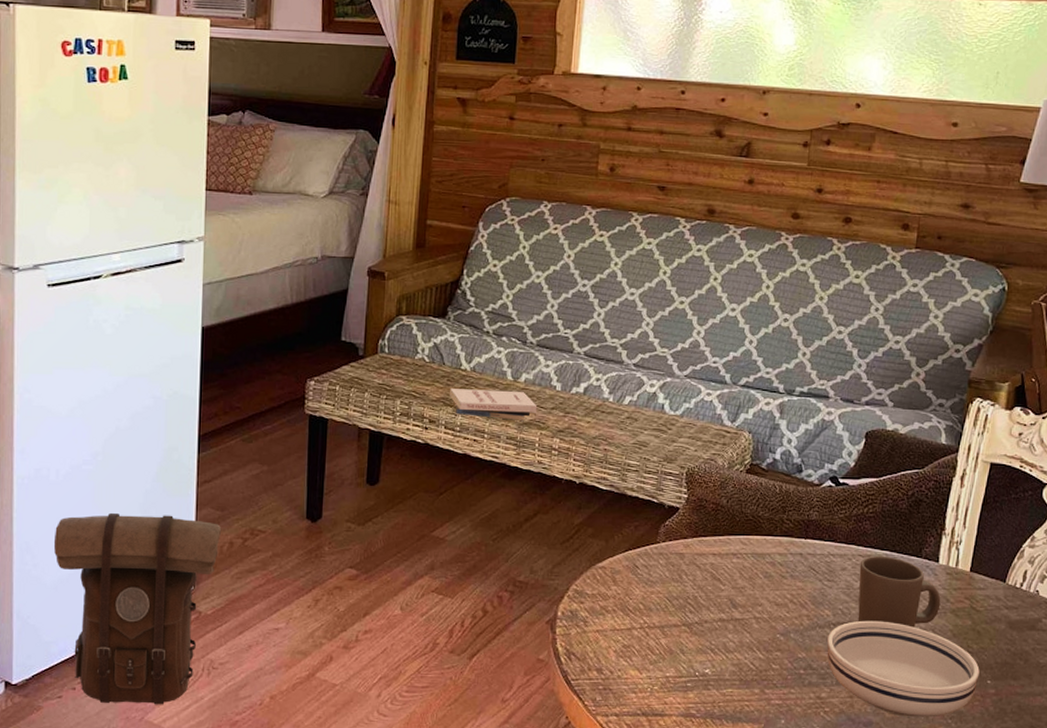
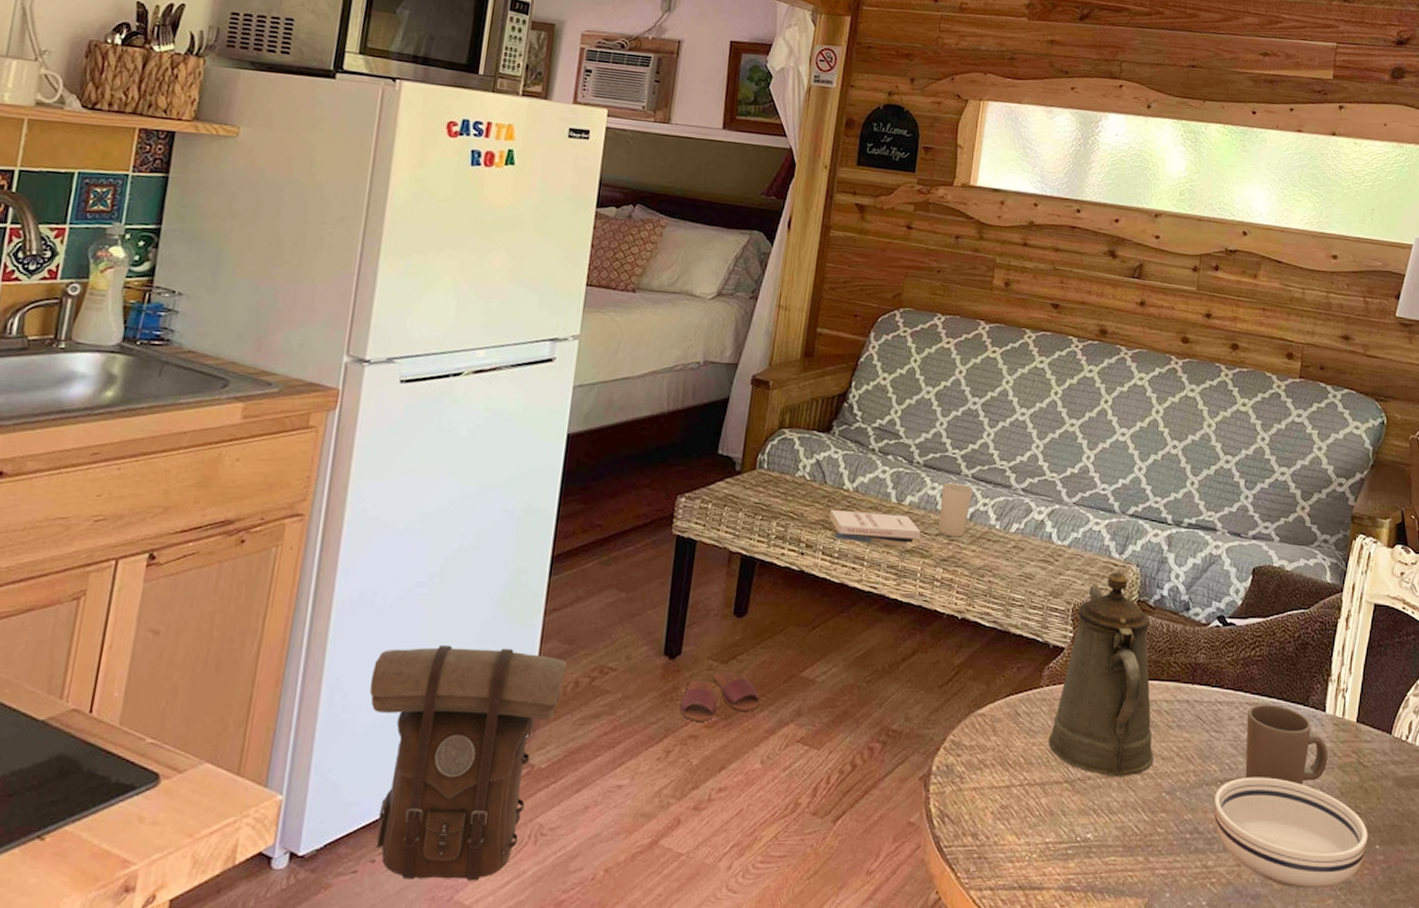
slippers: none [324,532,396,575] -> present [679,671,760,722]
cup: none [554,360,586,411] -> present [939,482,973,538]
coffee pot: none [666,438,768,620] -> present [1049,572,1154,776]

